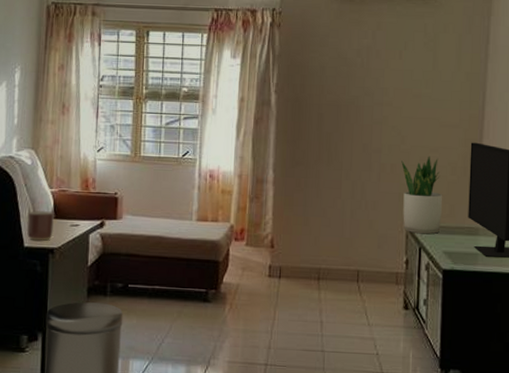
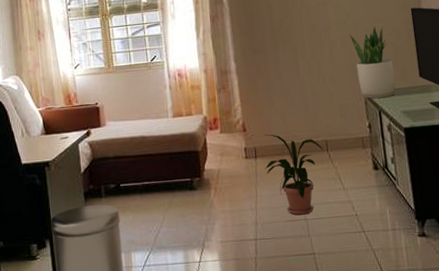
mug: present [26,211,54,241] -> none [20,128,46,157]
house plant: none [287,254,354,346] -> present [264,134,323,216]

